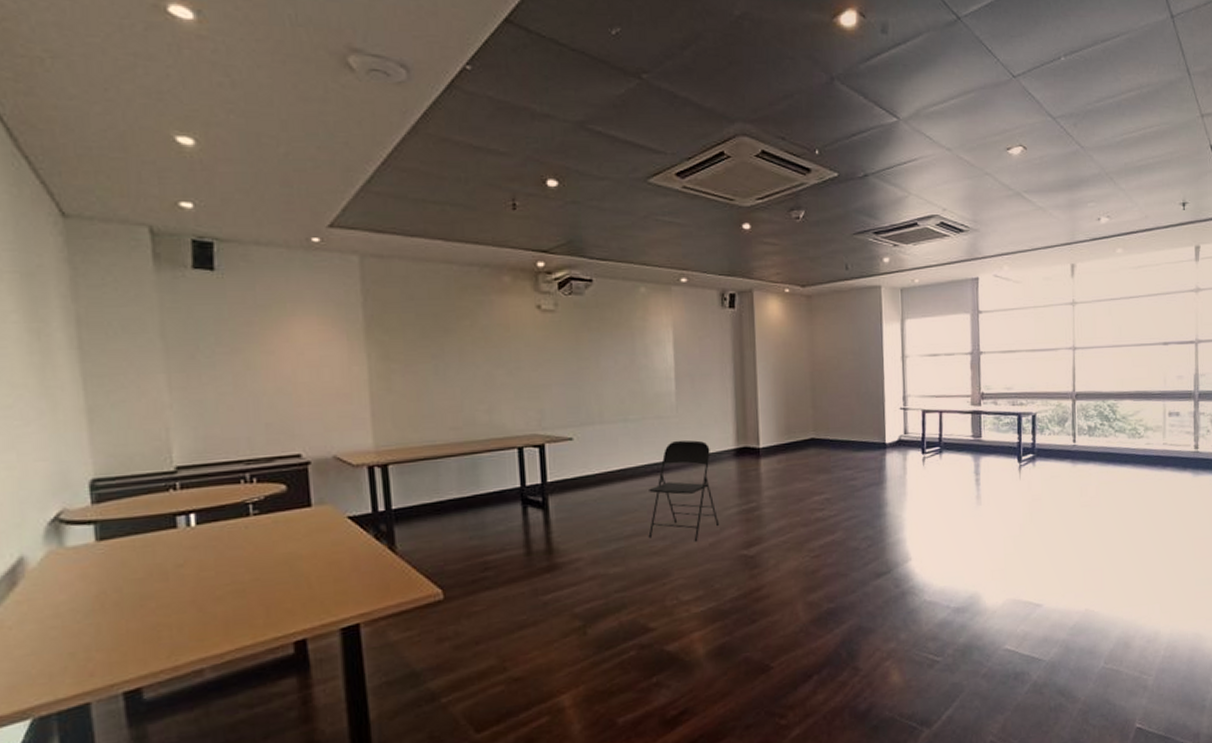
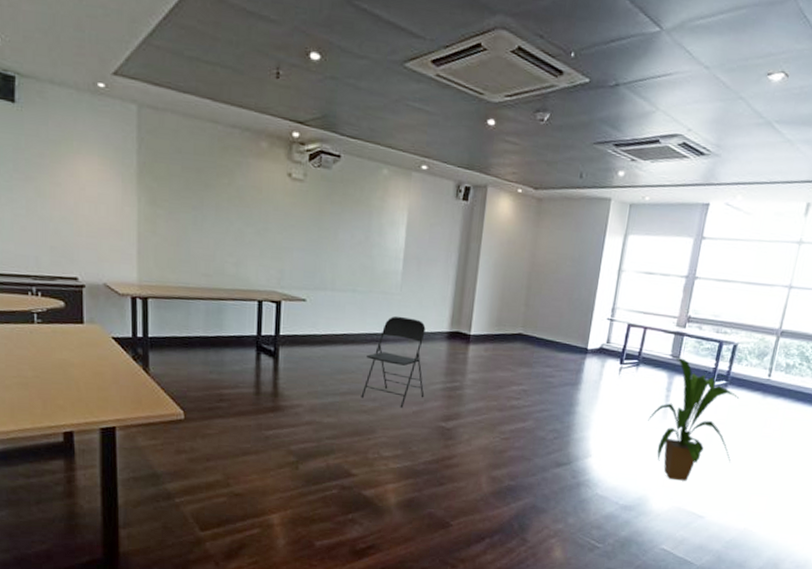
house plant: none [962,436,1055,570] -> present [648,356,740,481]

